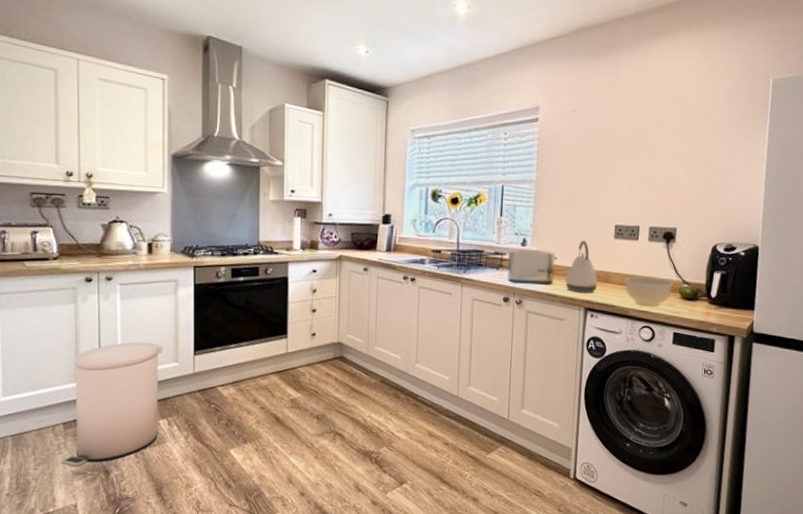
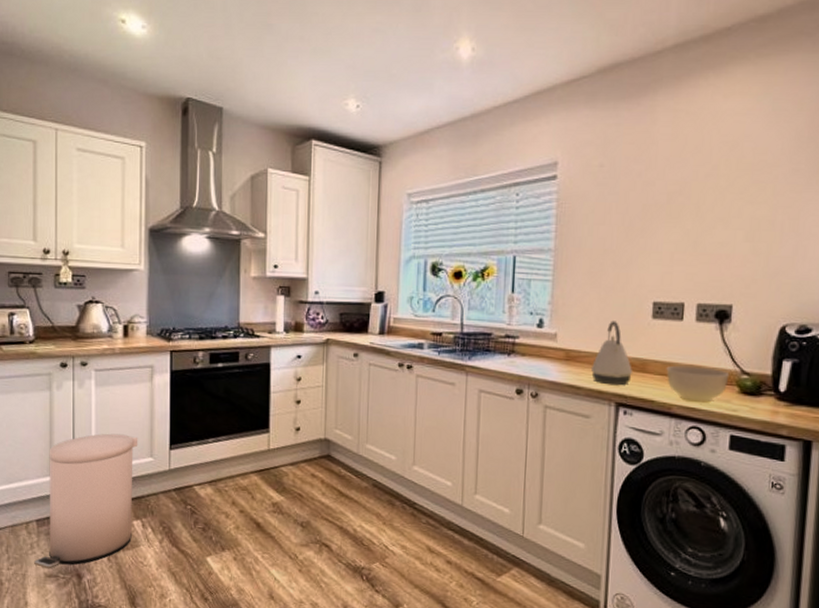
toaster: present [507,248,558,285] -> none [521,330,582,375]

